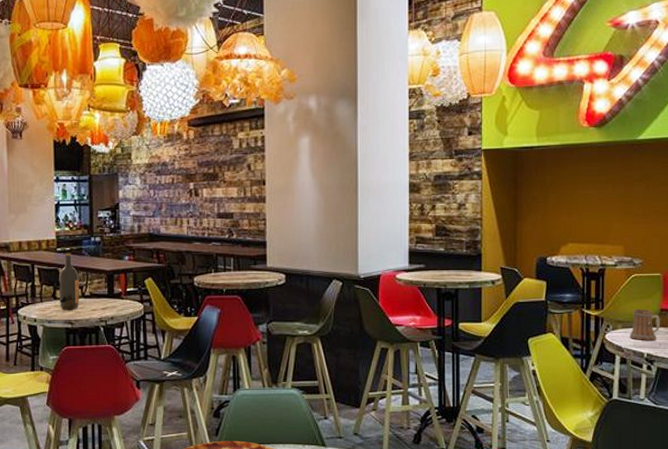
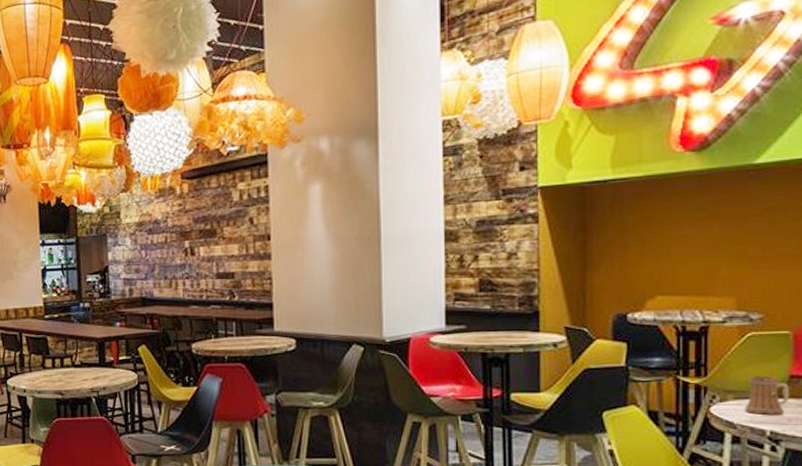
wine bottle: present [58,253,79,310] -> none [47,320,70,380]

